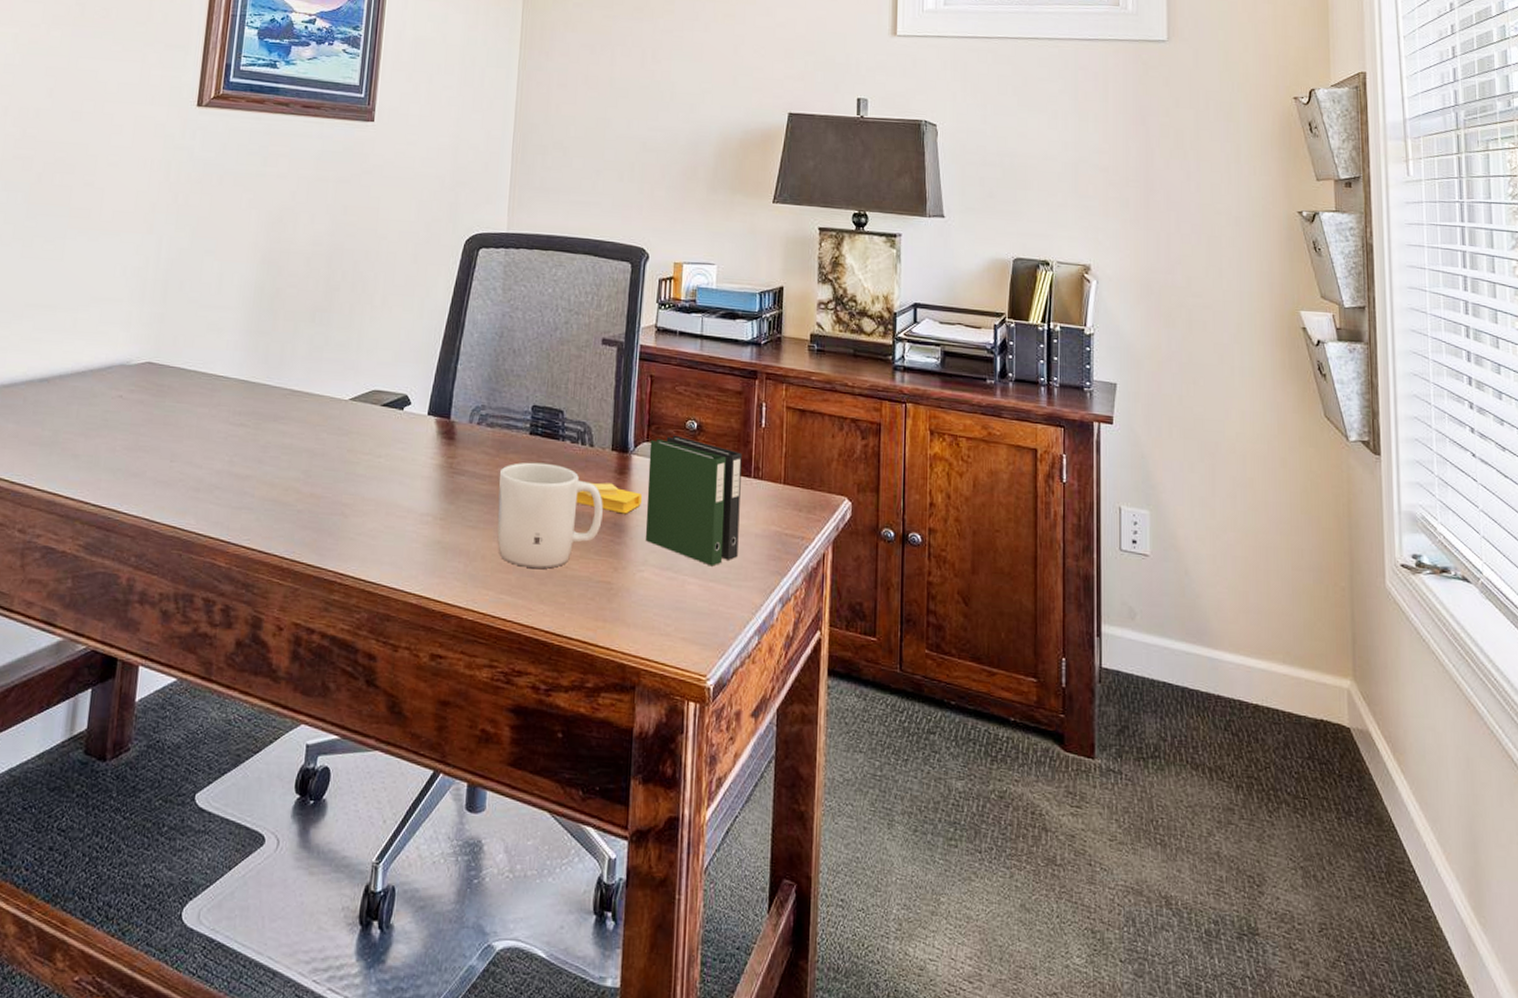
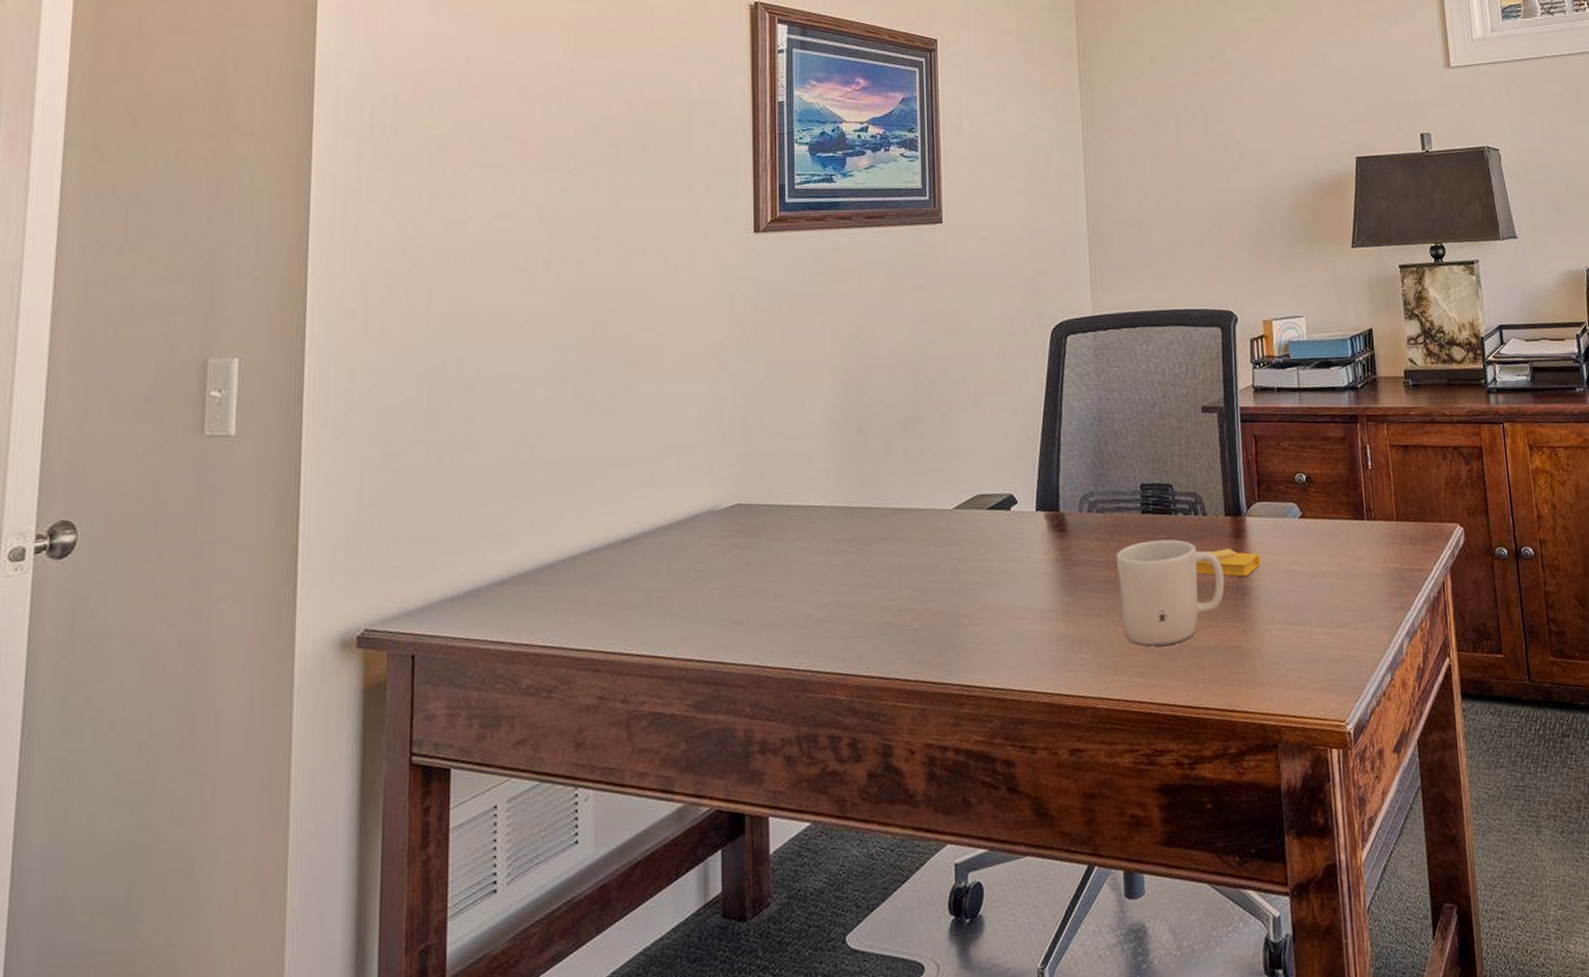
binder: present [645,435,742,567] -> none [1261,490,1361,613]

